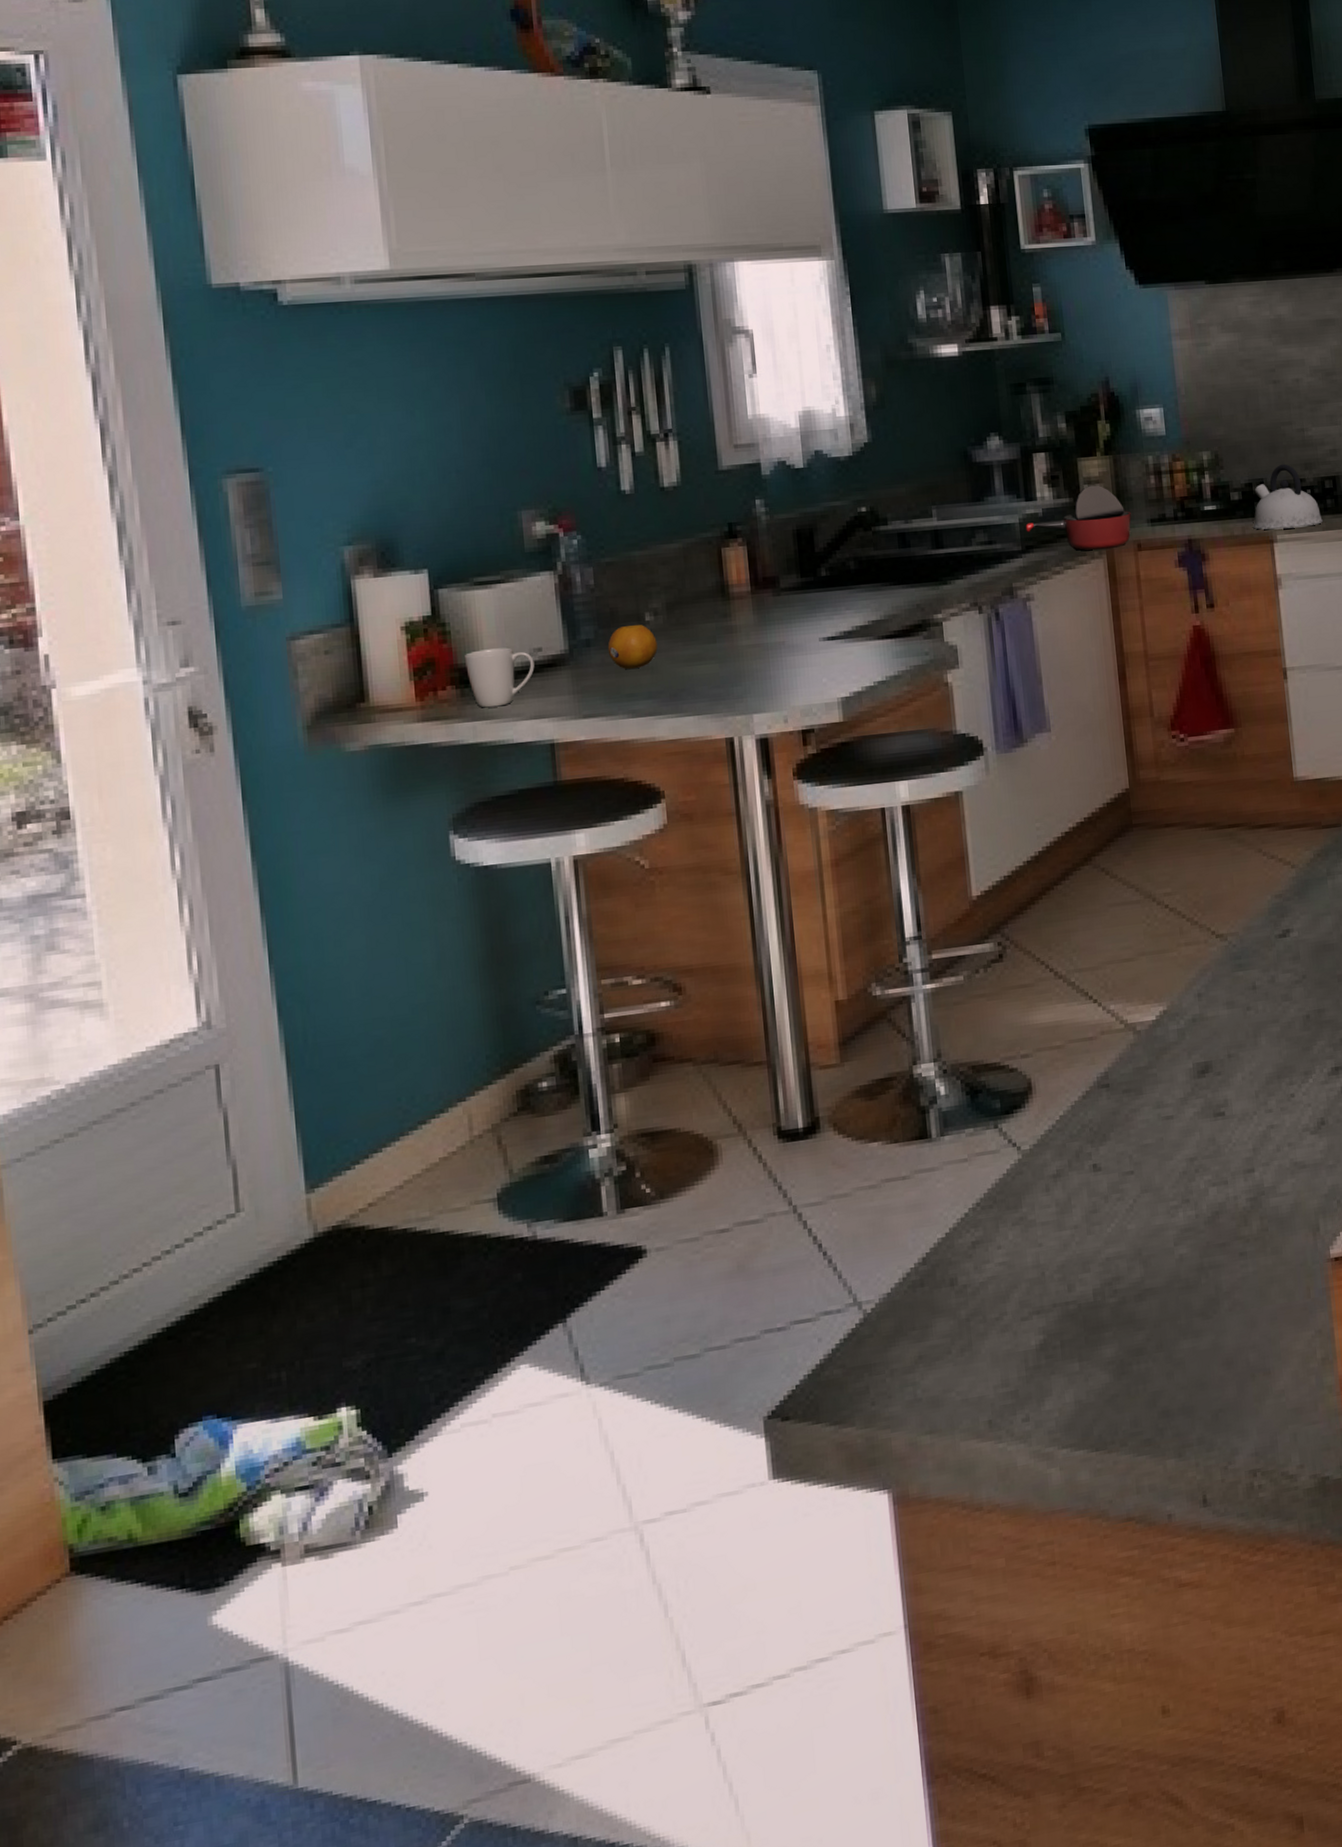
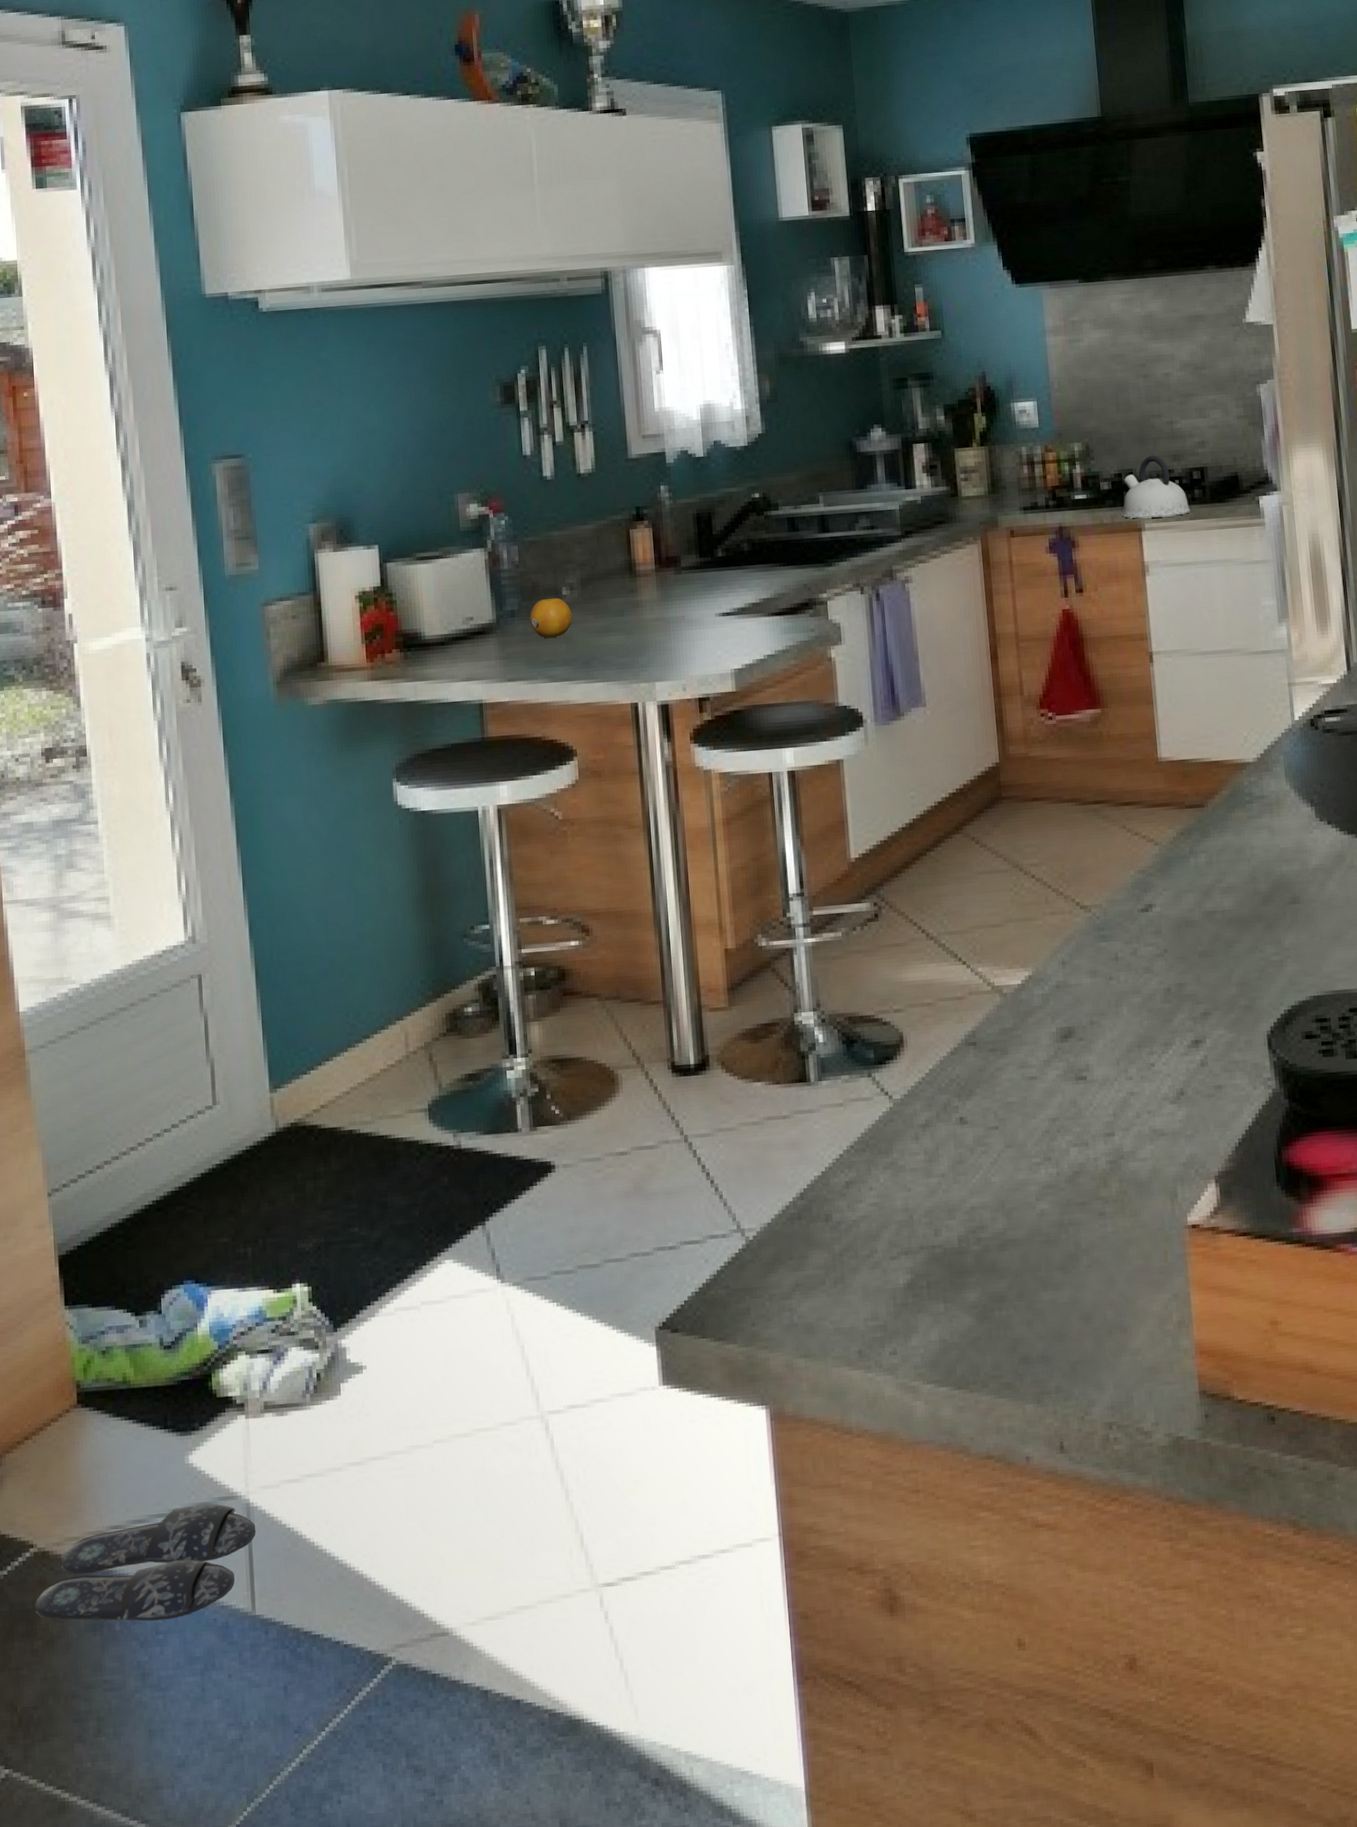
slippers: none [20,1667,296,1826] -> present [35,1503,255,1621]
mug: present [464,647,535,708] -> none [407,616,467,670]
saucepan: present [1025,485,1132,551] -> none [905,474,1005,537]

